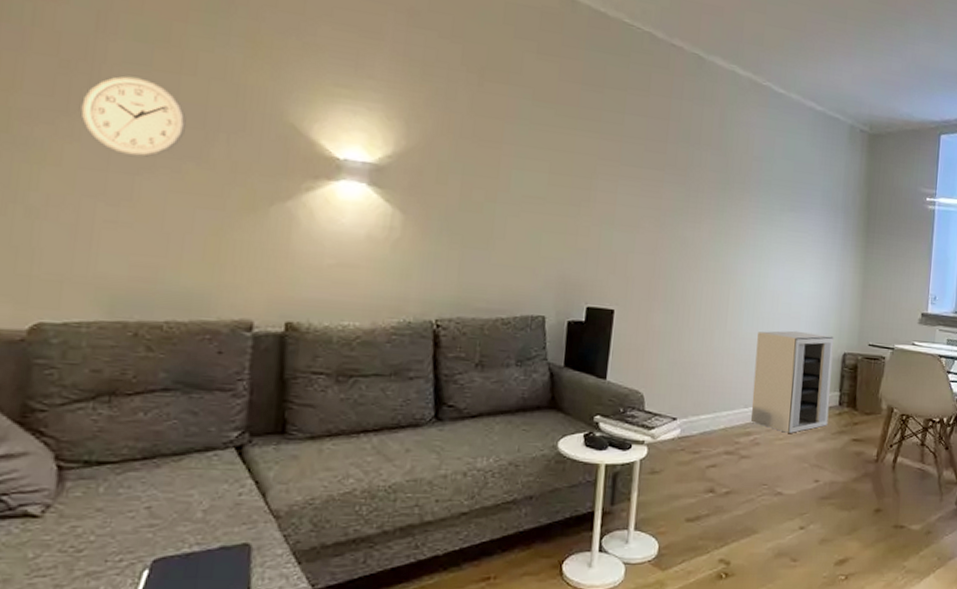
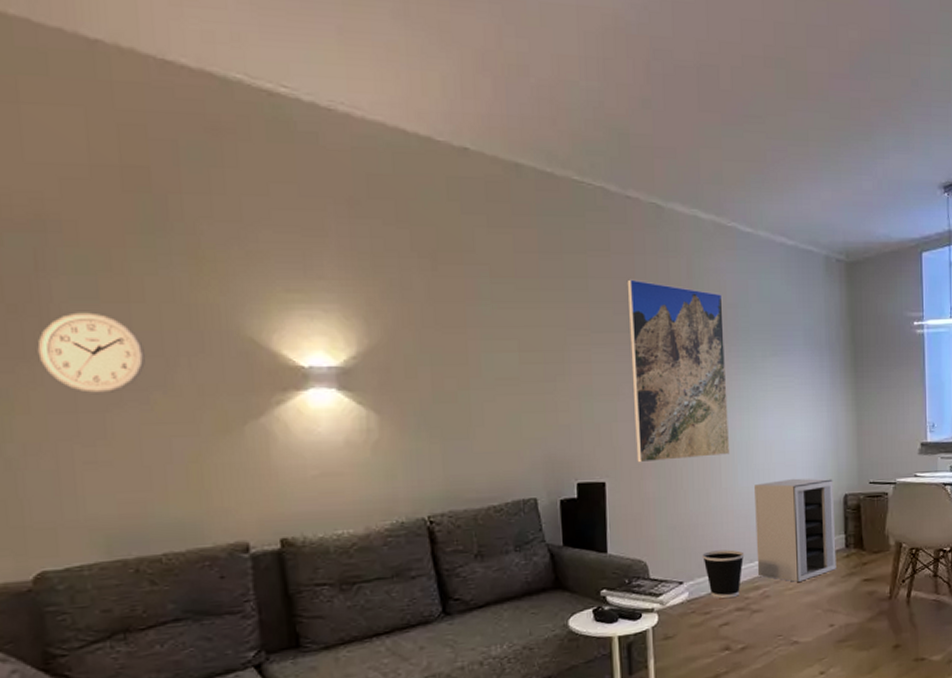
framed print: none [647,120,750,299] -> present [627,279,730,463]
wastebasket: none [699,391,740,441] -> present [702,549,745,599]

